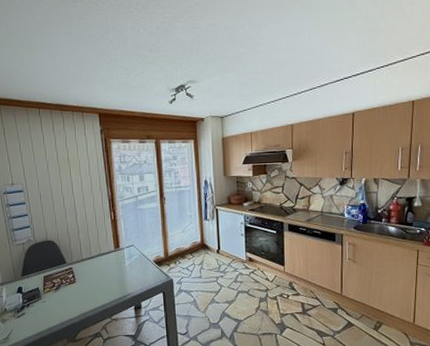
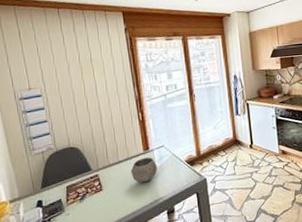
bowl: none [102,255,127,279] -> present [130,157,157,183]

